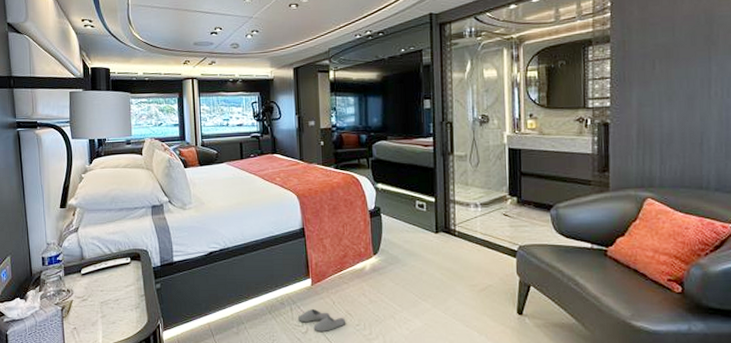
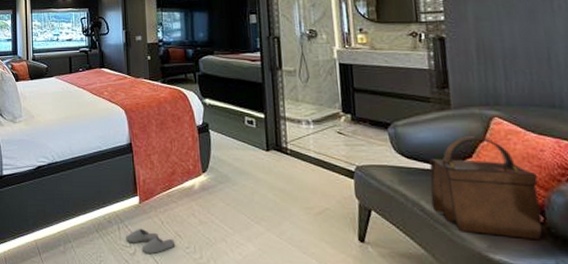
handbag: none [585,216,681,308] -> present [429,136,544,241]

